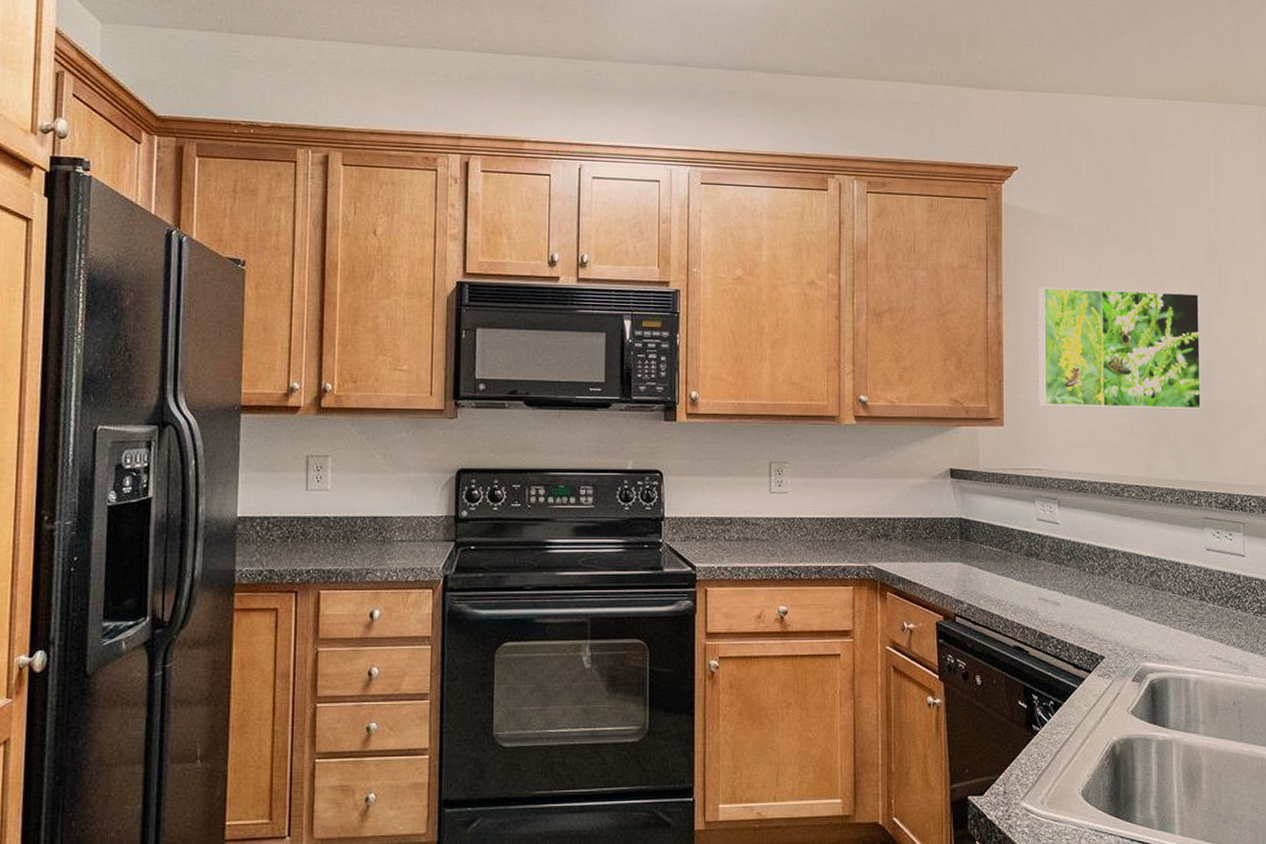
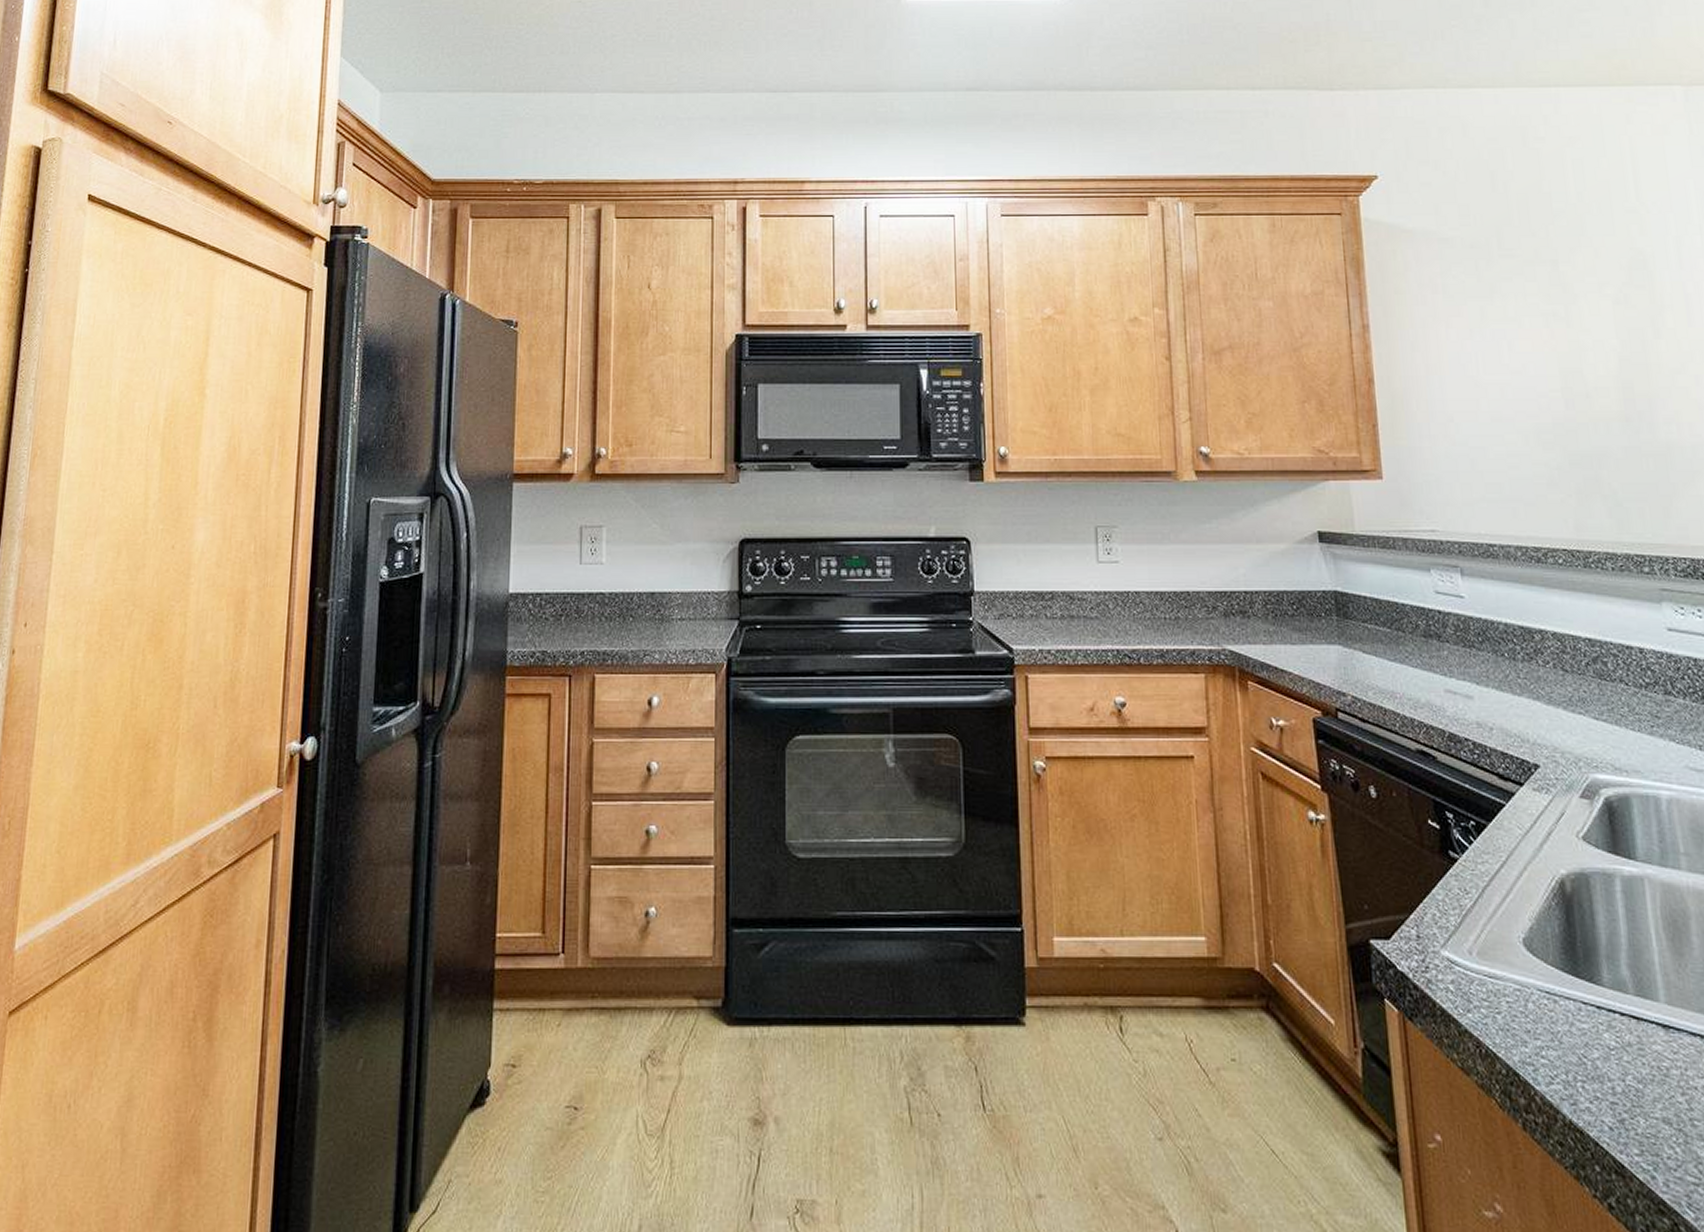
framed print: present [1038,287,1202,410] -> none [1414,312,1643,455]

